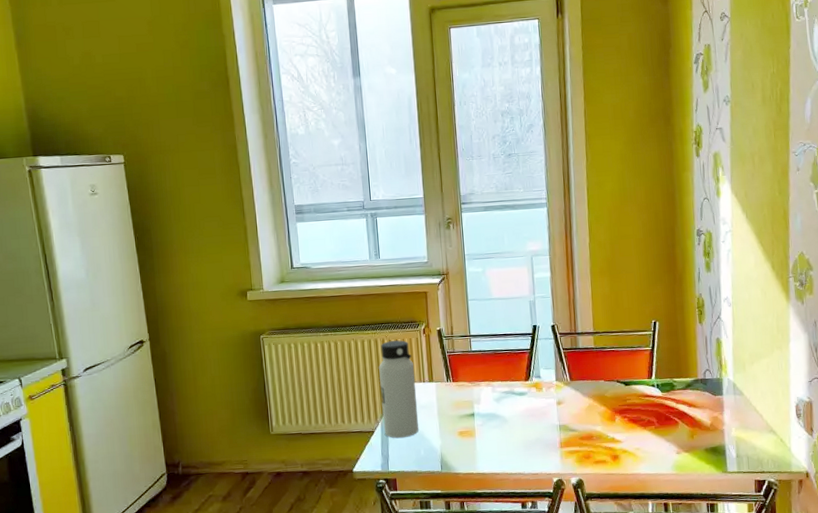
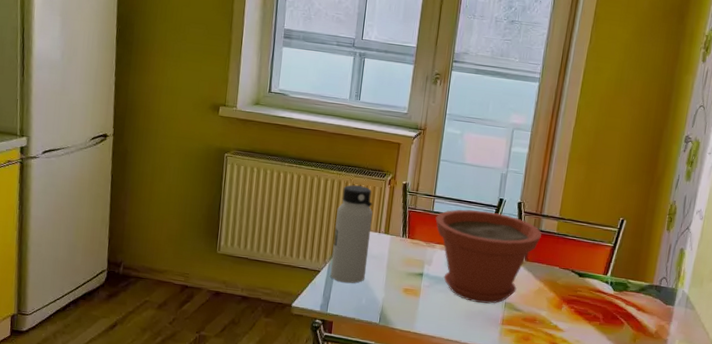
plant pot: none [475,339,580,431] -> present [435,209,542,304]

